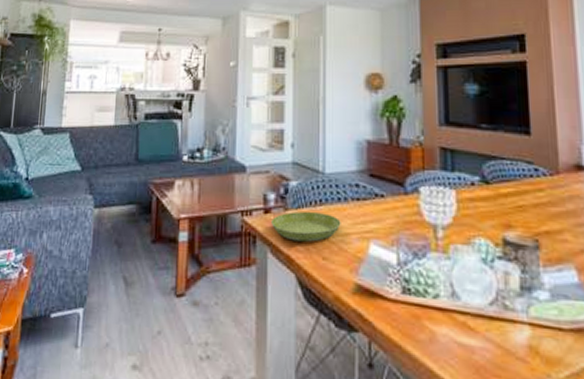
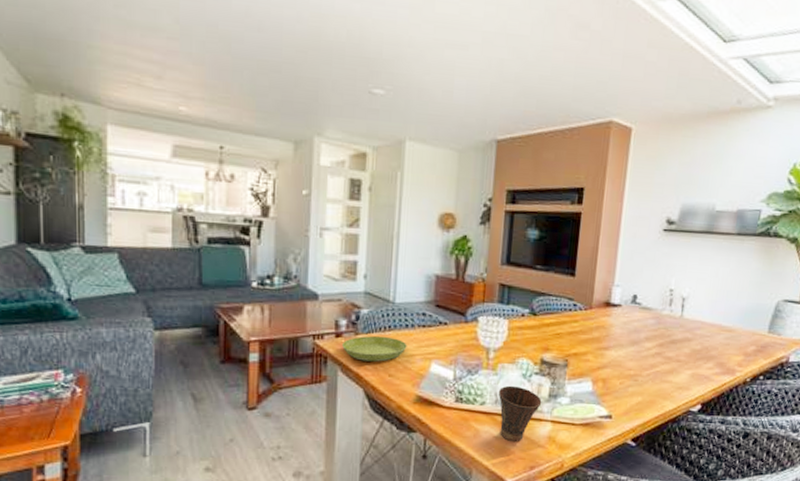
cup: none [453,273,513,352] -> present [498,385,542,442]

